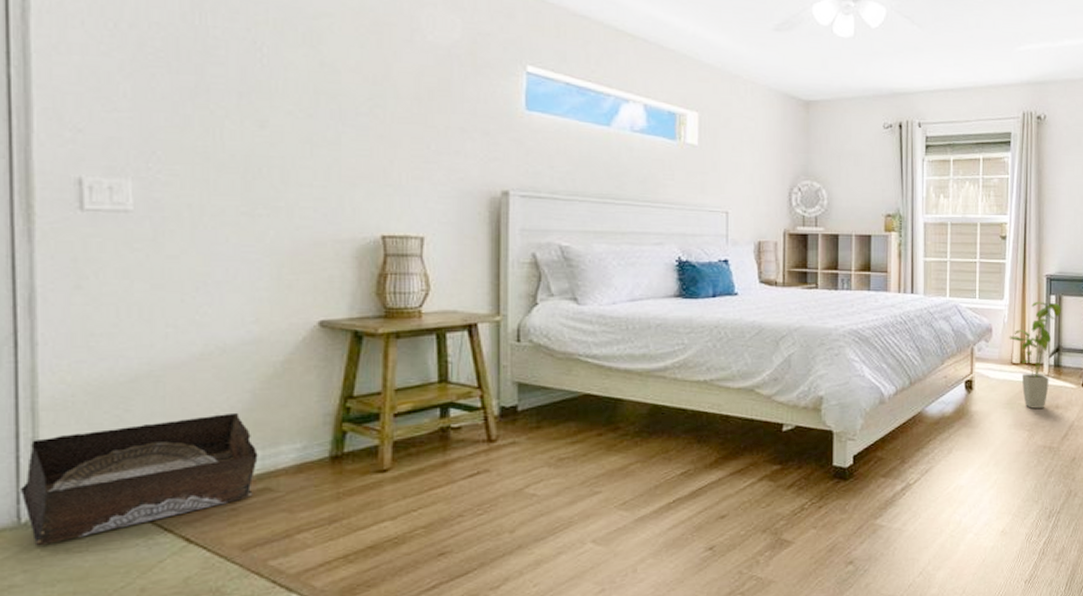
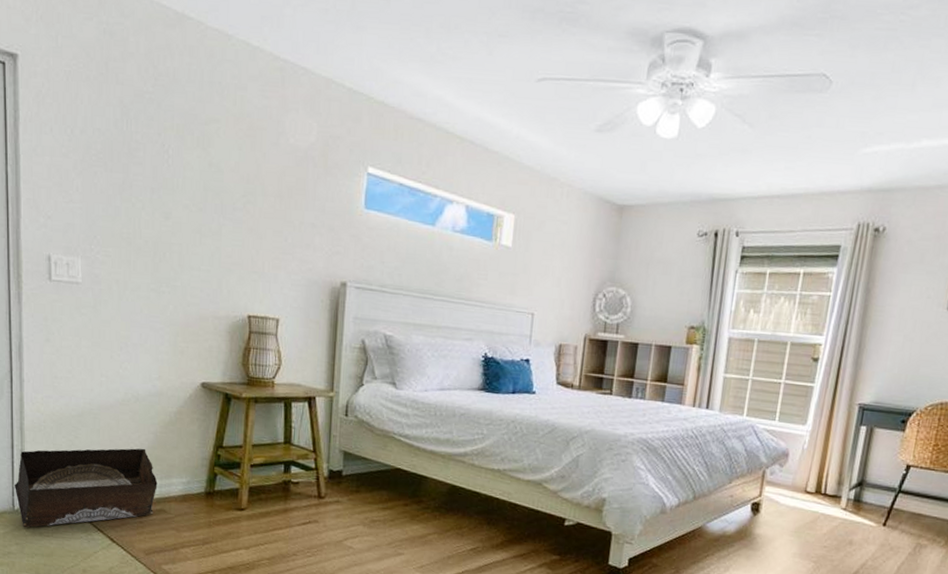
house plant: present [1009,301,1061,409] -> none [806,430,872,542]

